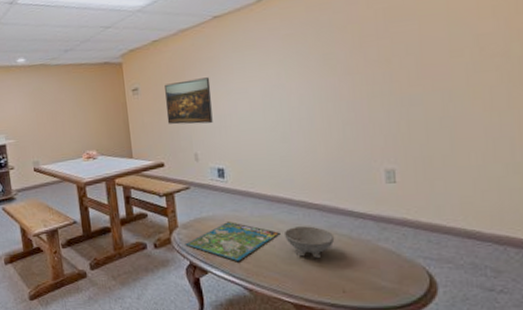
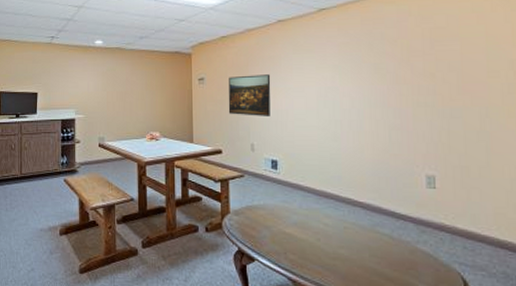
board game: present [185,222,280,262] -> none [235,212,326,253]
bowl: present [283,226,335,259] -> none [329,222,377,256]

